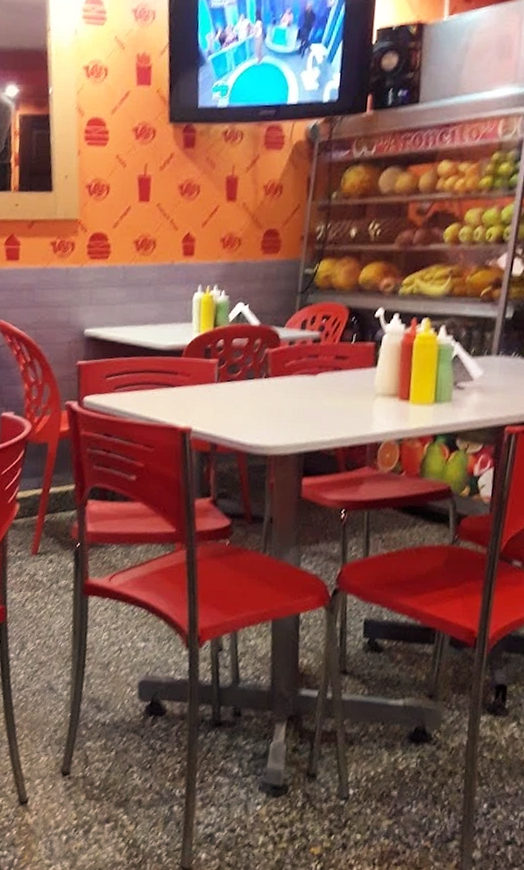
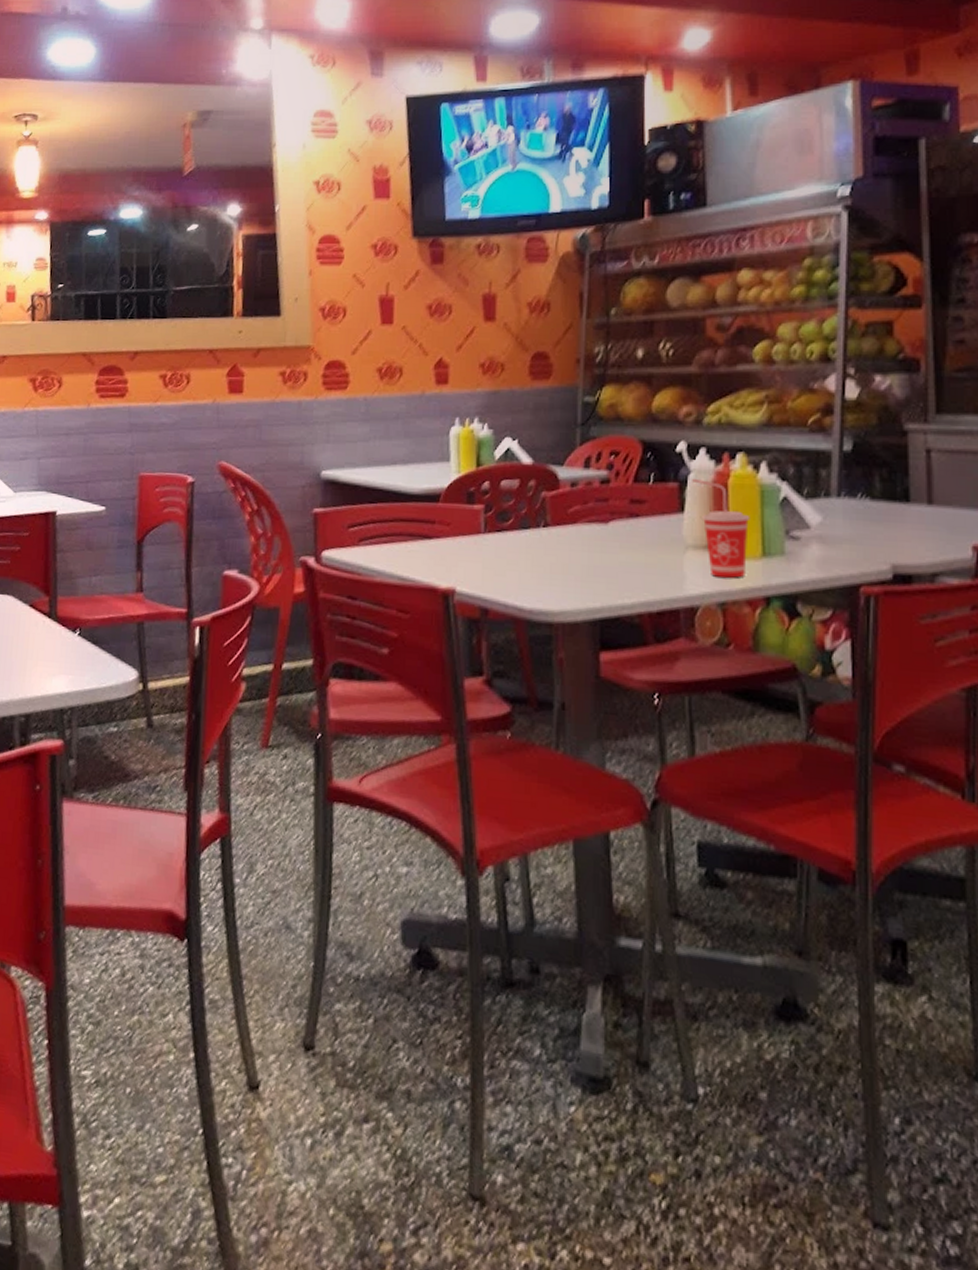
beverage cup: none [386,338,428,420] -> present [692,478,750,578]

